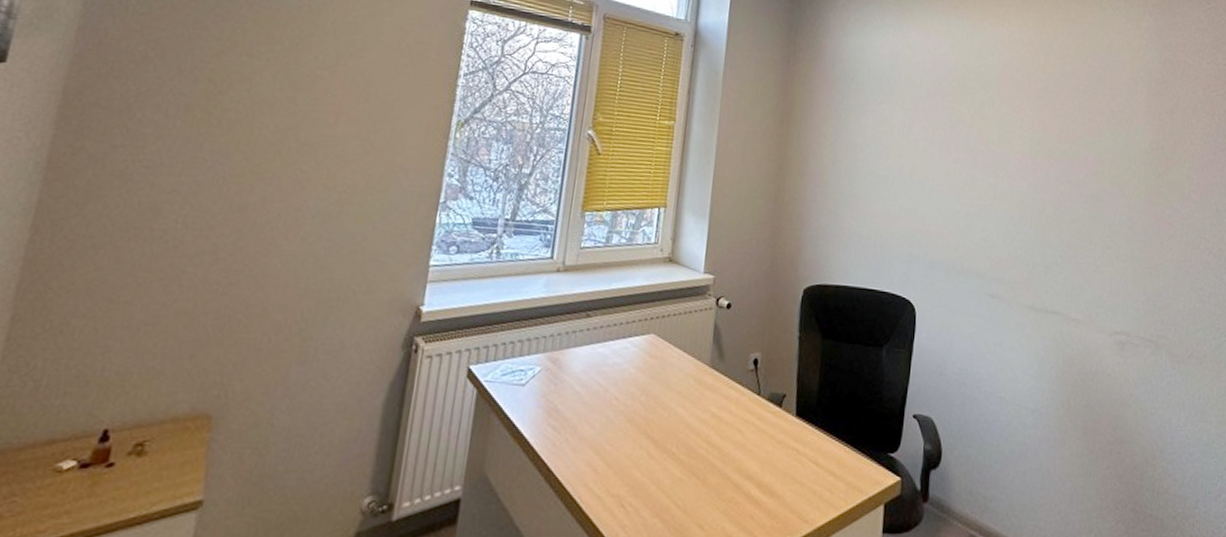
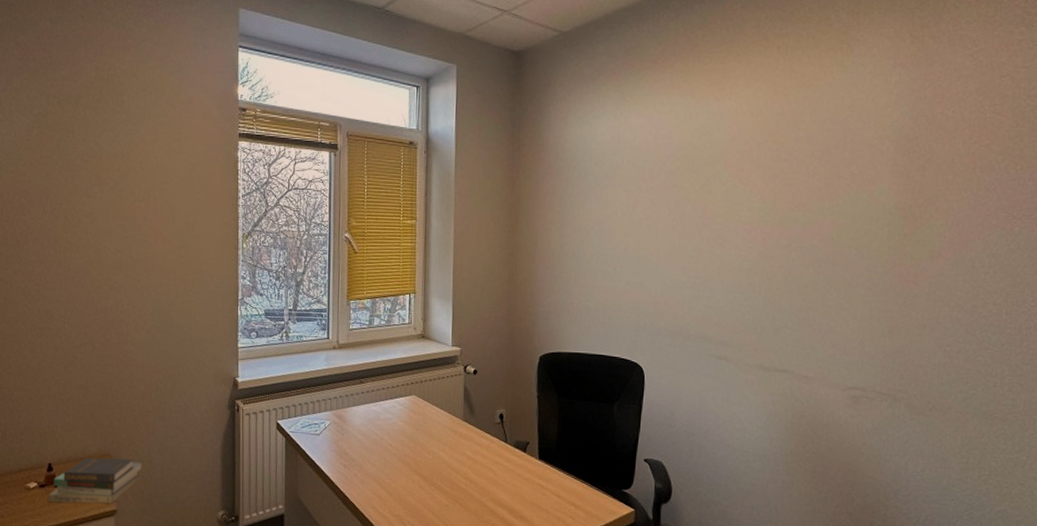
books: none [89,419,258,492] -> present [48,457,142,504]

